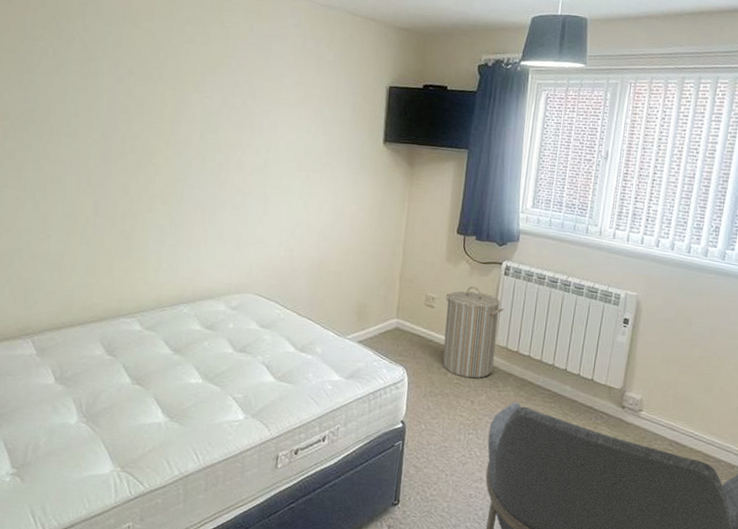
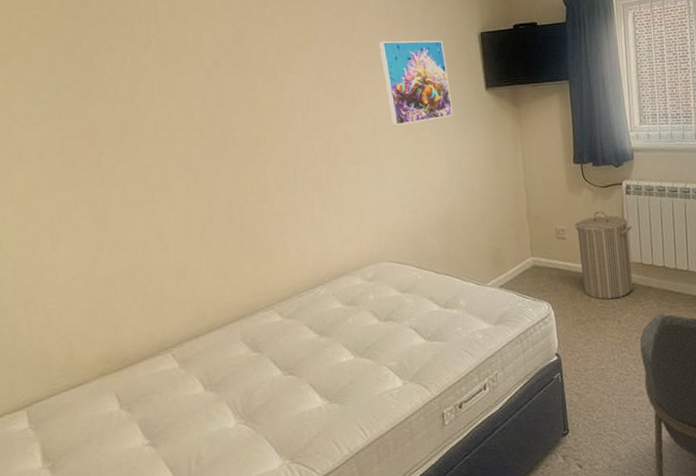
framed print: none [285,77,351,164] -> present [378,40,454,125]

